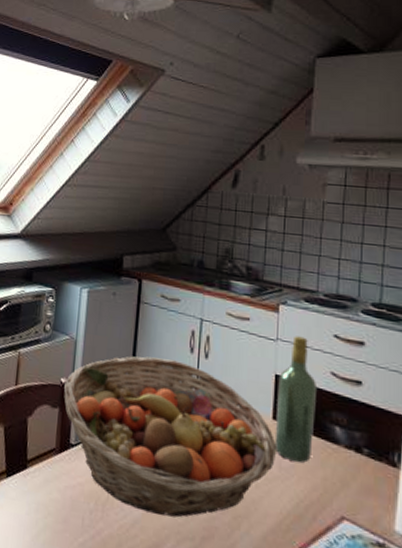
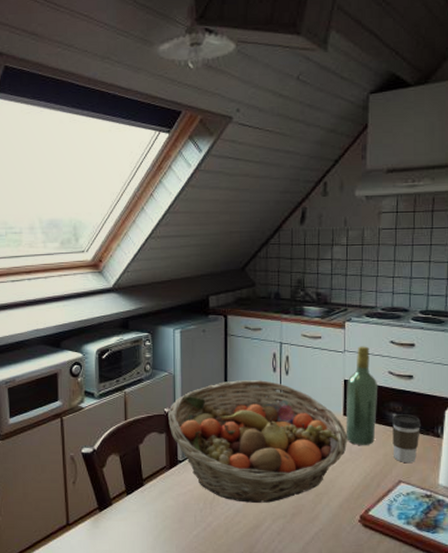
coffee cup: none [333,427,373,495] -> present [391,414,422,462]

